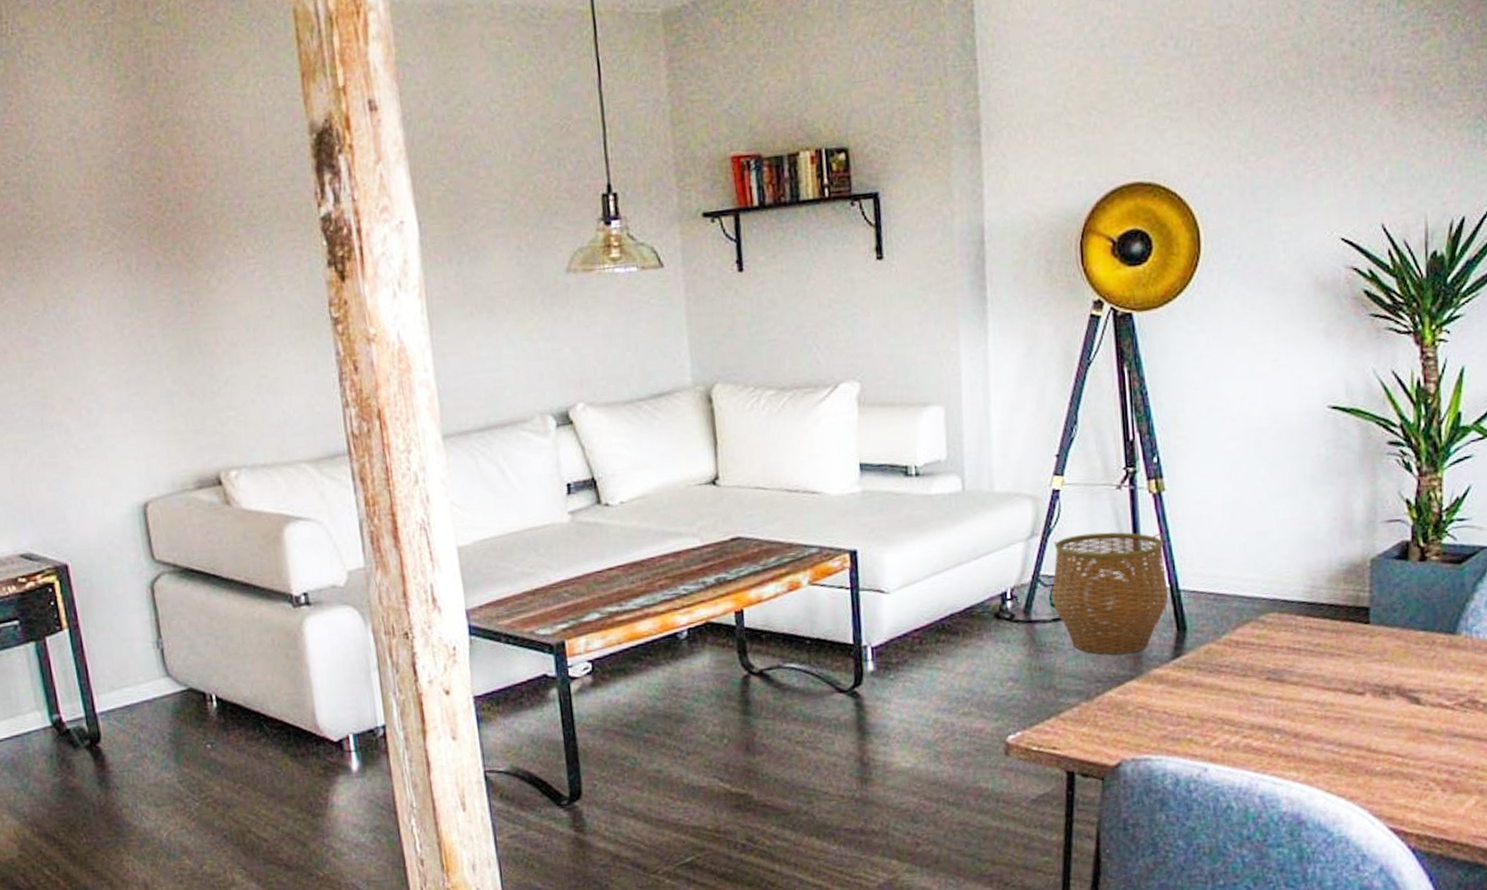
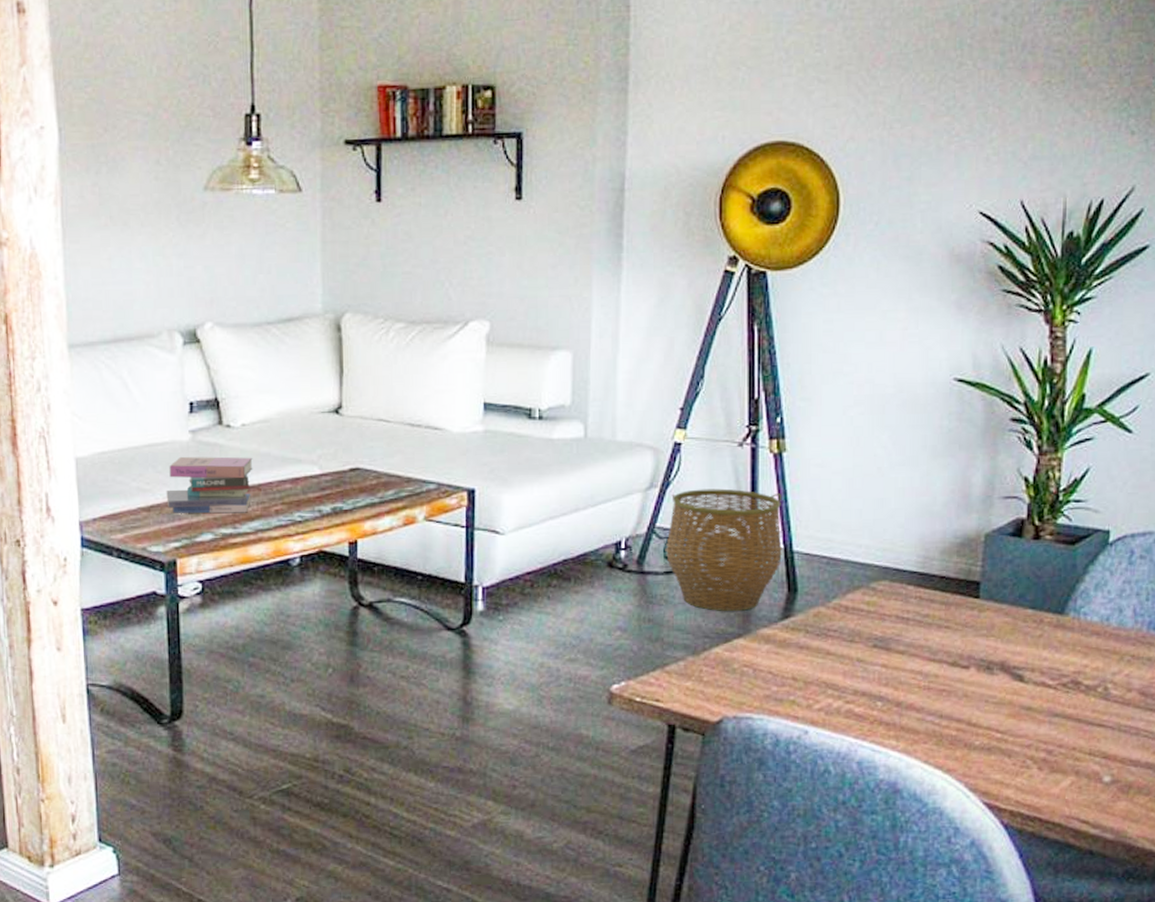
books: none [550,534,635,595] -> present [166,456,253,514]

